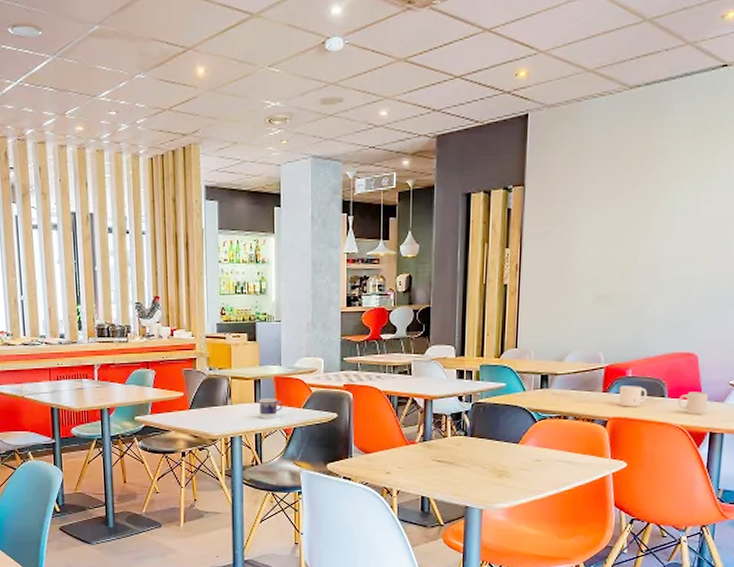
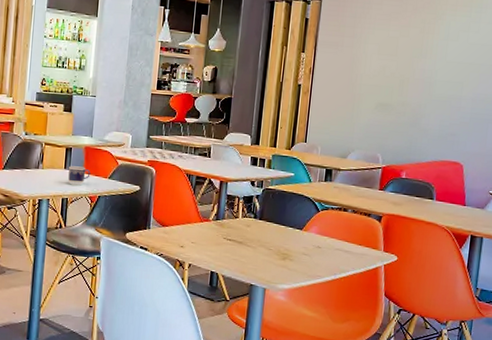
mug: present [618,386,648,407] -> none [393,186,419,206]
cup: present [678,391,709,414] -> none [444,197,471,218]

